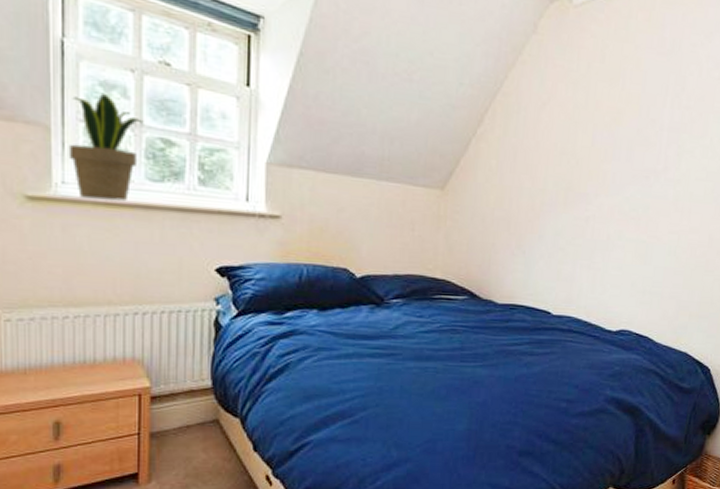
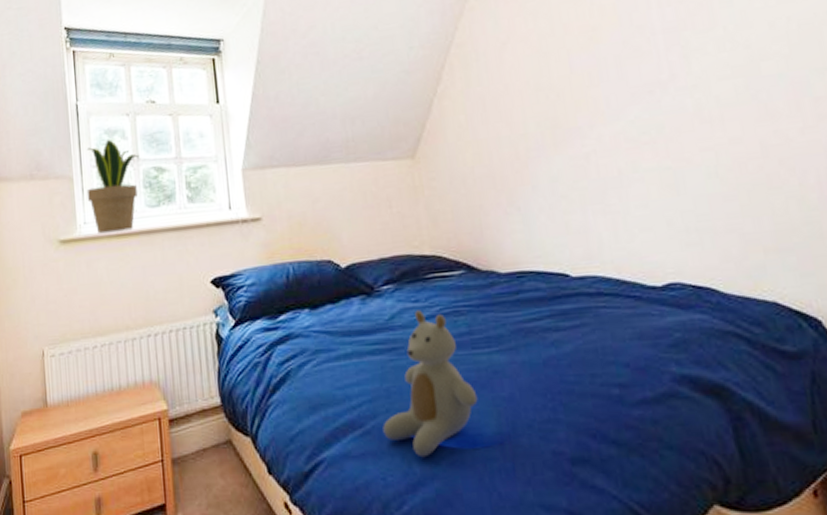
stuffed bear: none [370,324,457,445] -> present [382,310,478,458]

